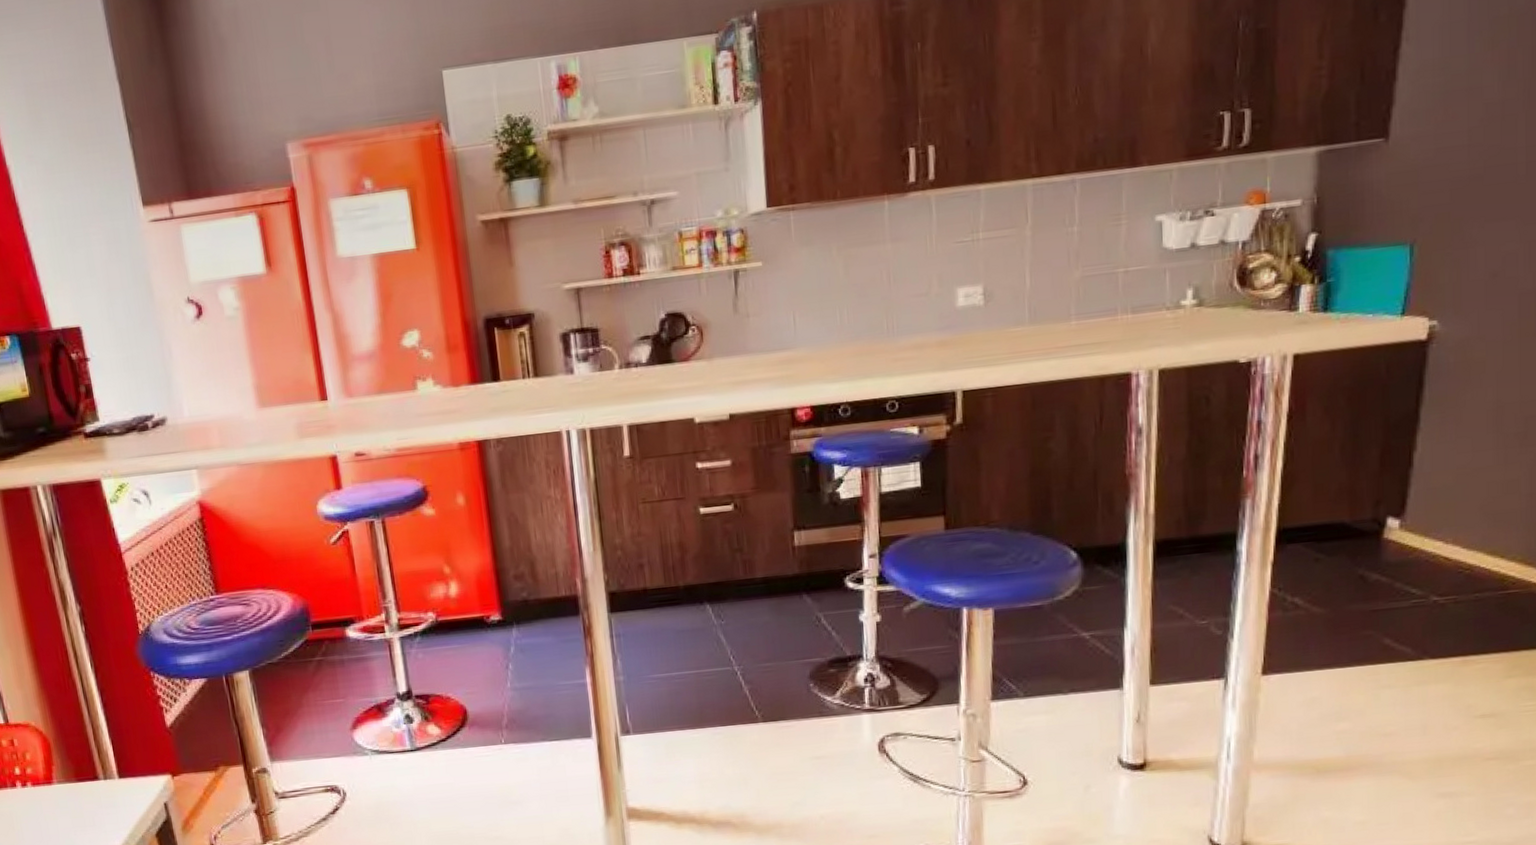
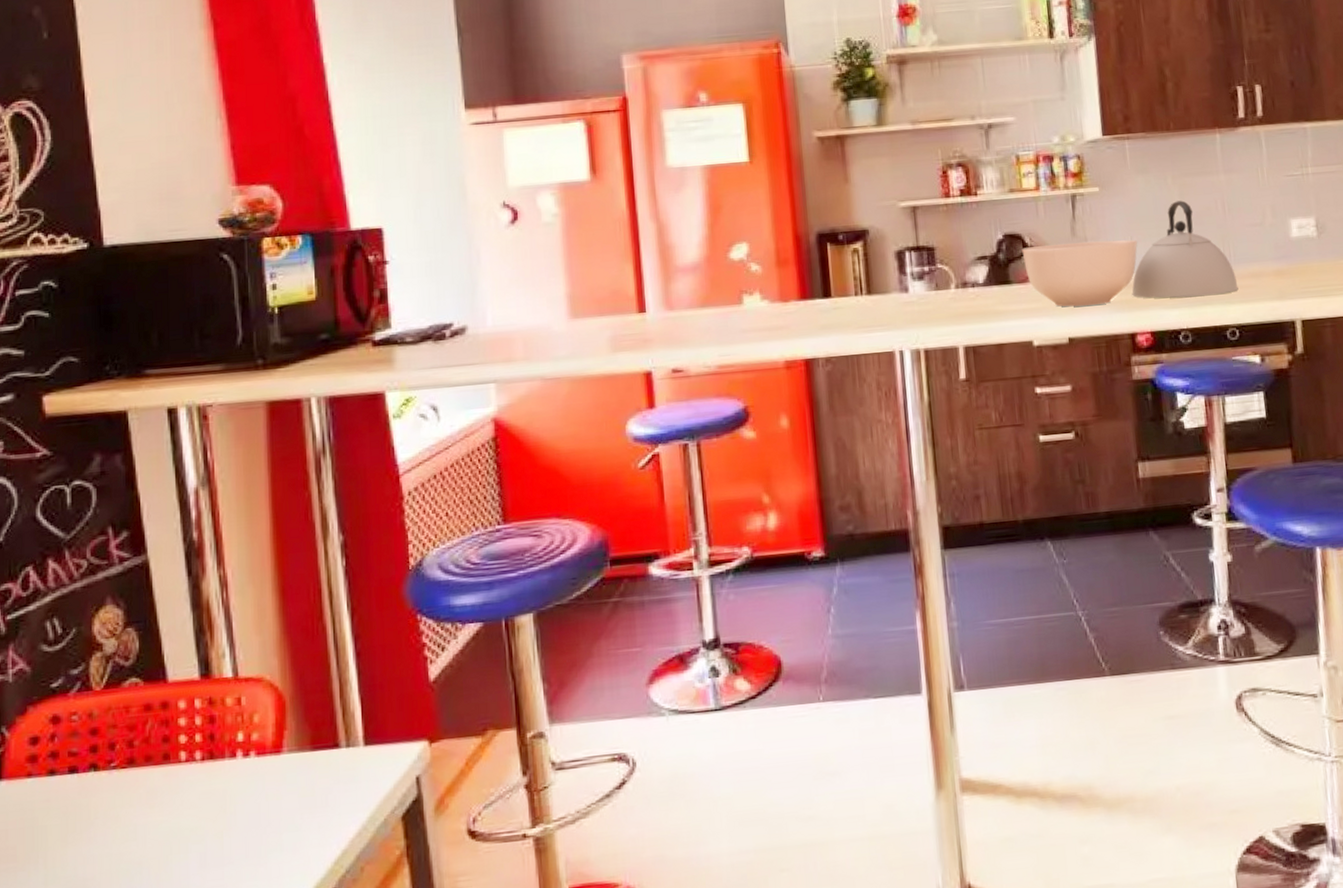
bowl: none [684,314,800,384] -> present [1022,239,1137,307]
kettle: none [792,272,900,374] -> present [1132,200,1239,299]

